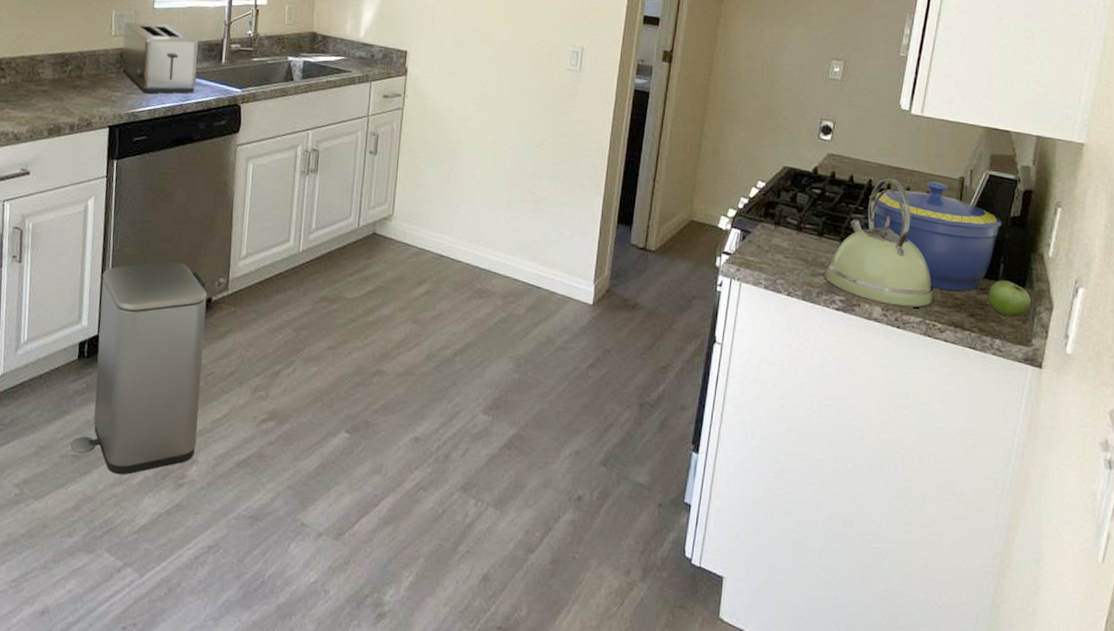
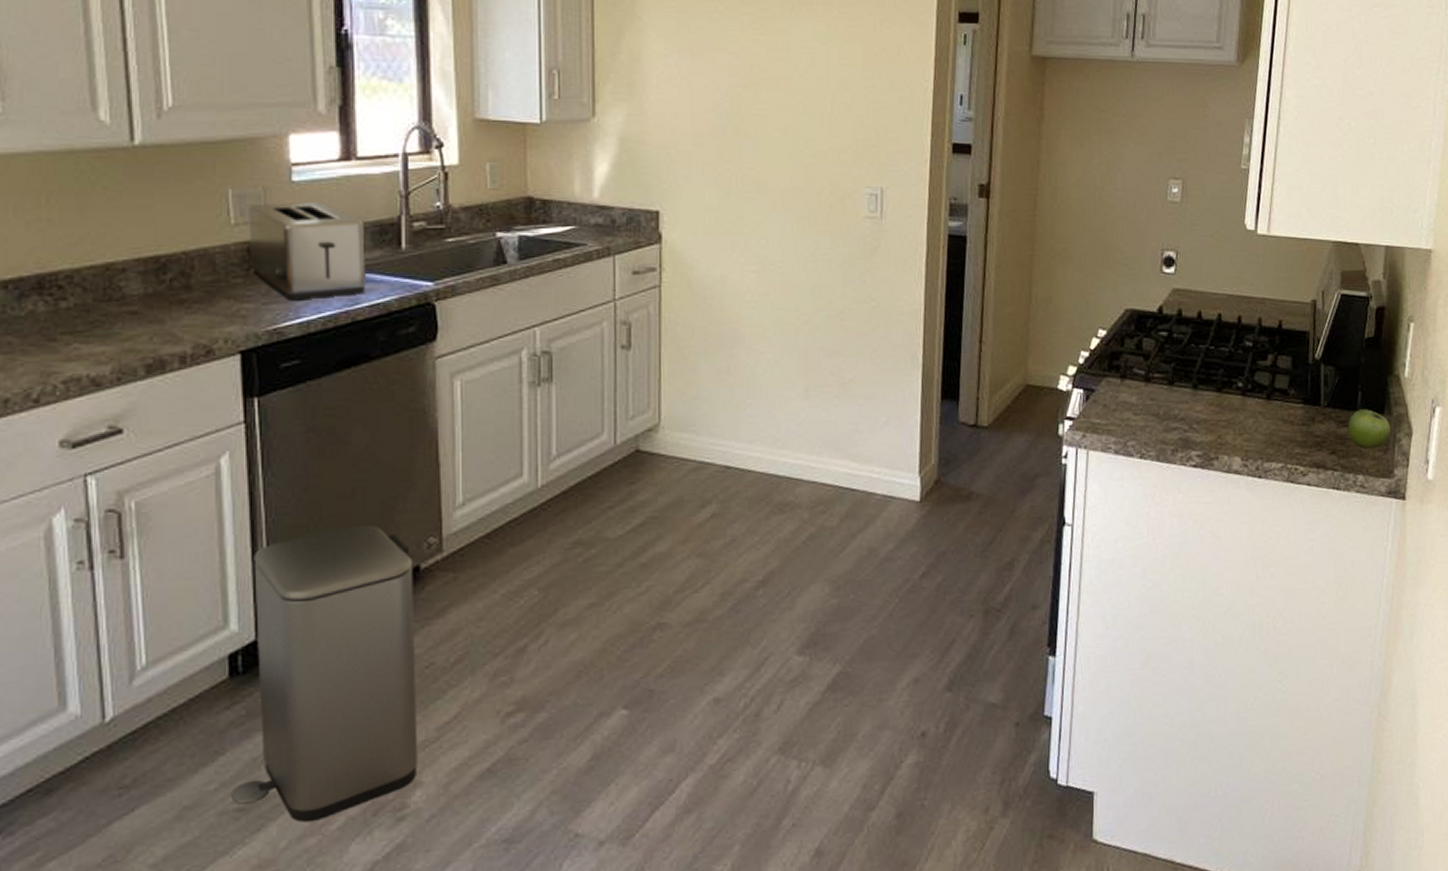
kettle: present [824,178,935,309] -> none [1178,310,1295,455]
cooking pot: present [869,181,1003,292] -> none [1219,308,1358,429]

